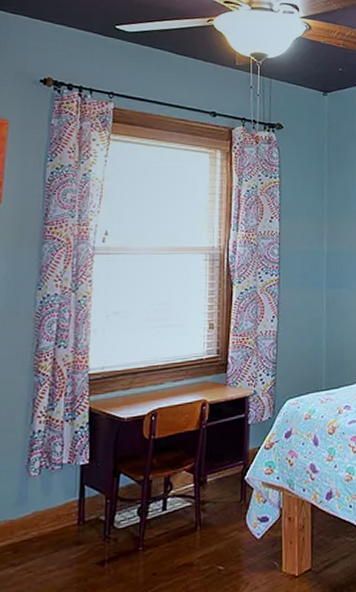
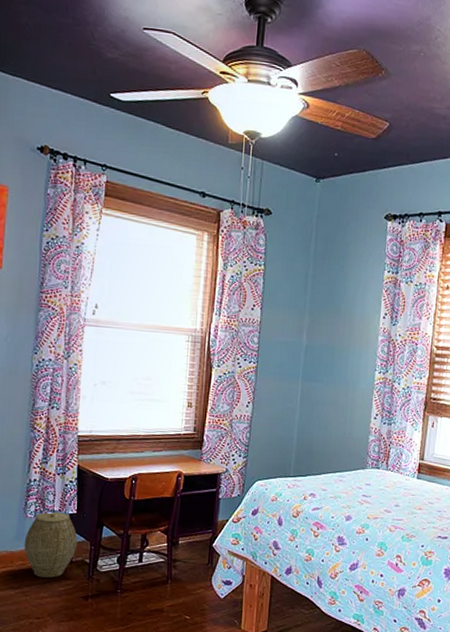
woven basket: none [26,464,91,547] -> present [24,511,78,578]

